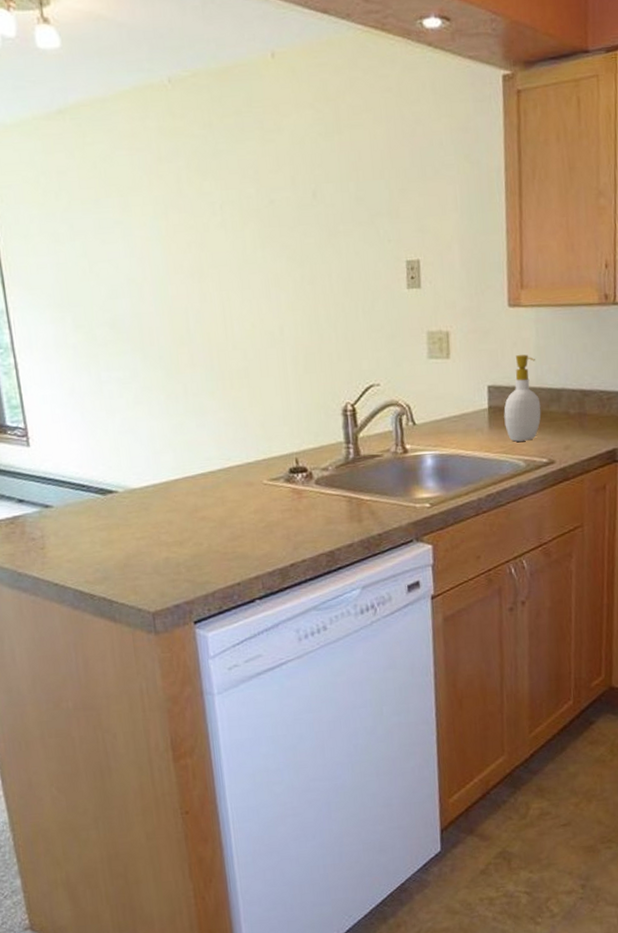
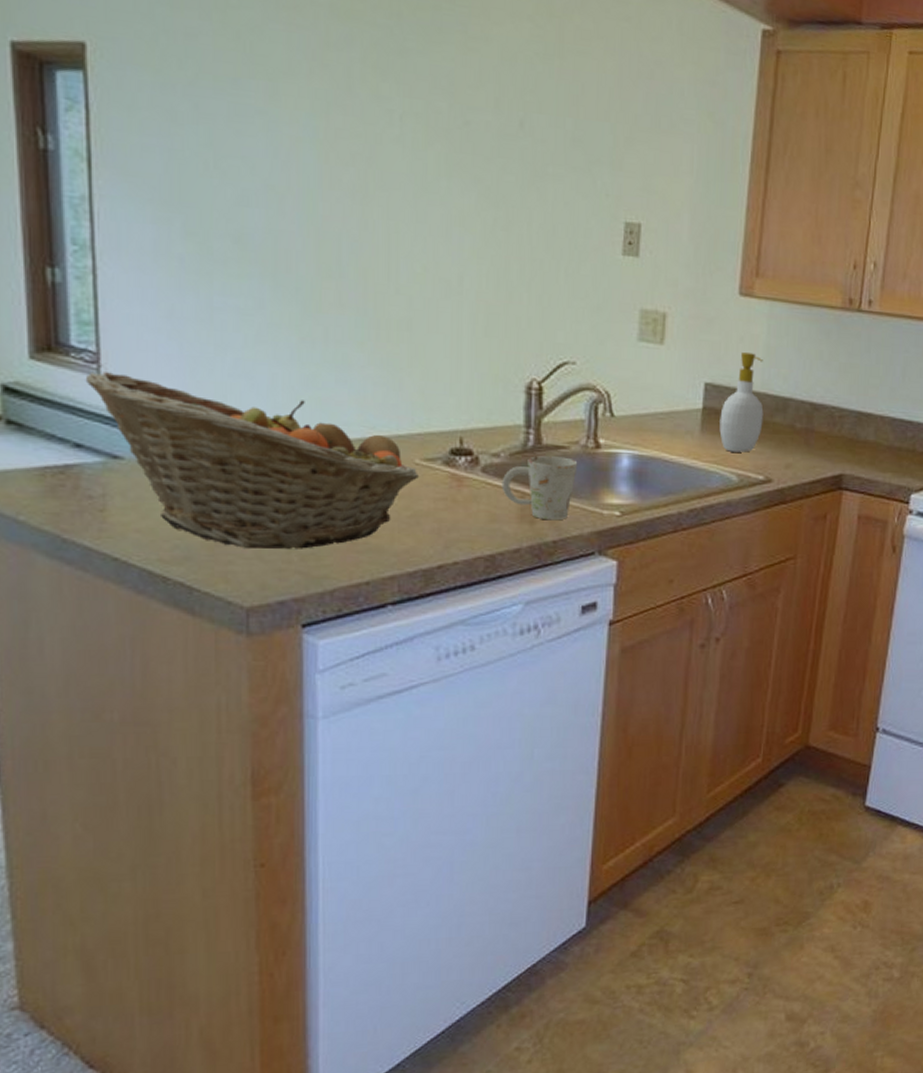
fruit basket: none [19,442,268,567] -> present [85,372,419,550]
mug: none [332,464,391,518] -> present [501,456,578,521]

